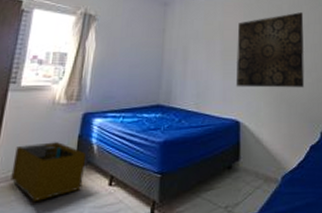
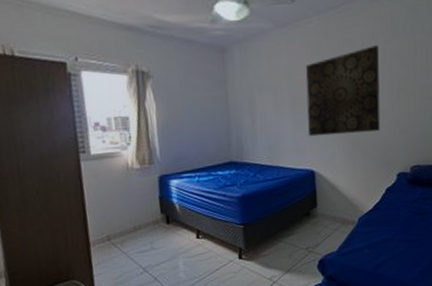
storage bin: present [11,142,87,201] -> none [103,204,173,256]

